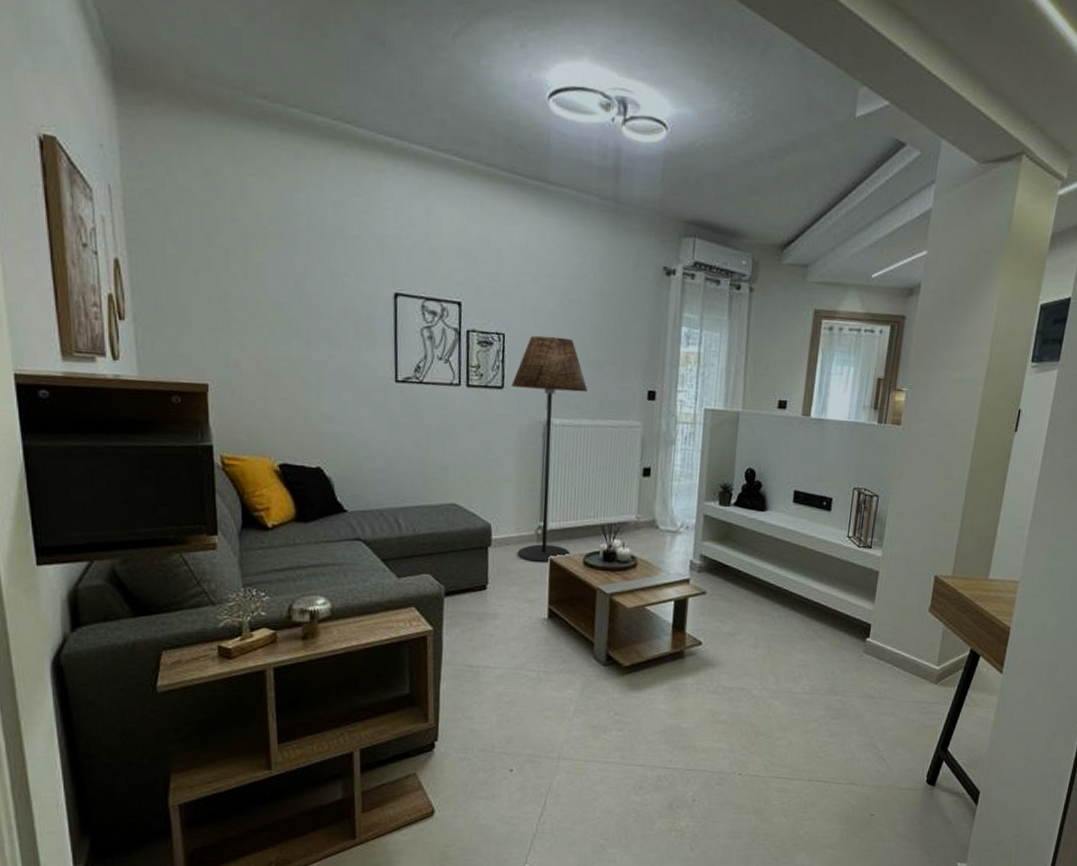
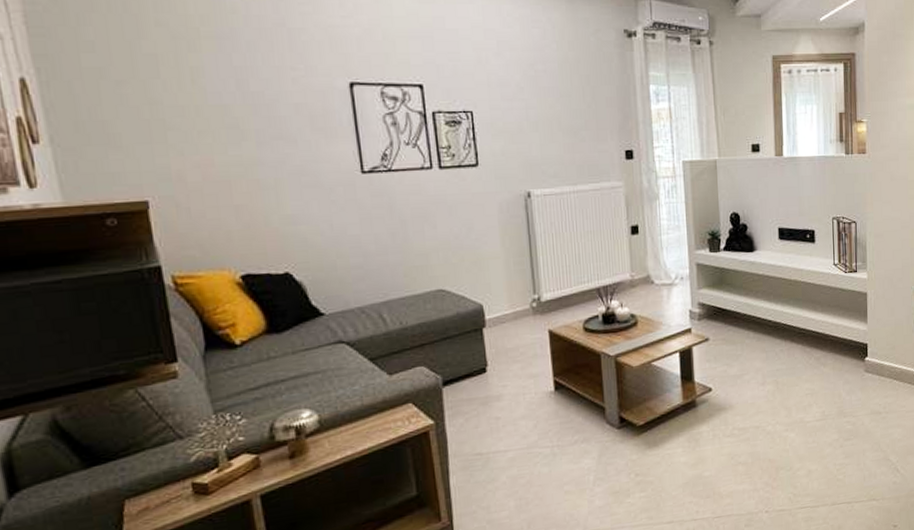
floor lamp: present [511,335,588,563] -> none [486,108,569,337]

